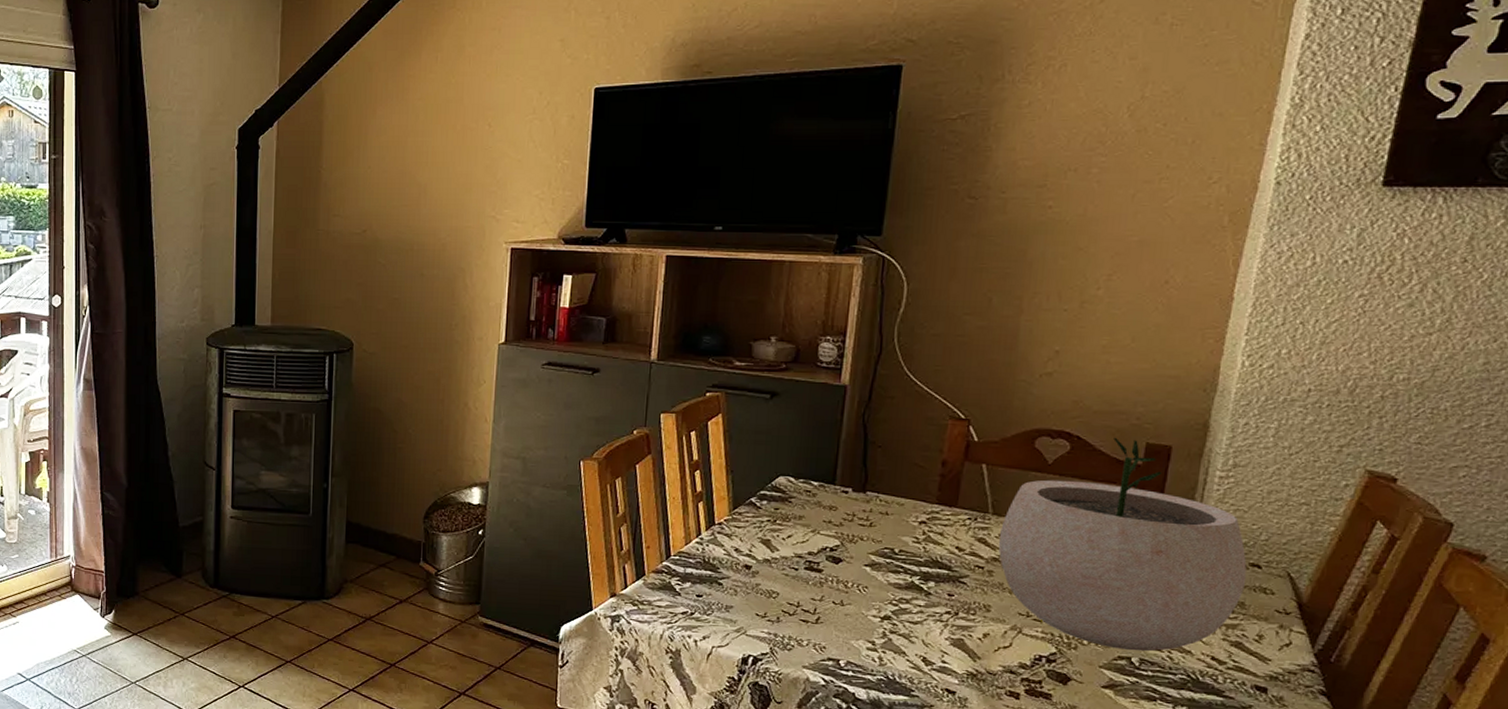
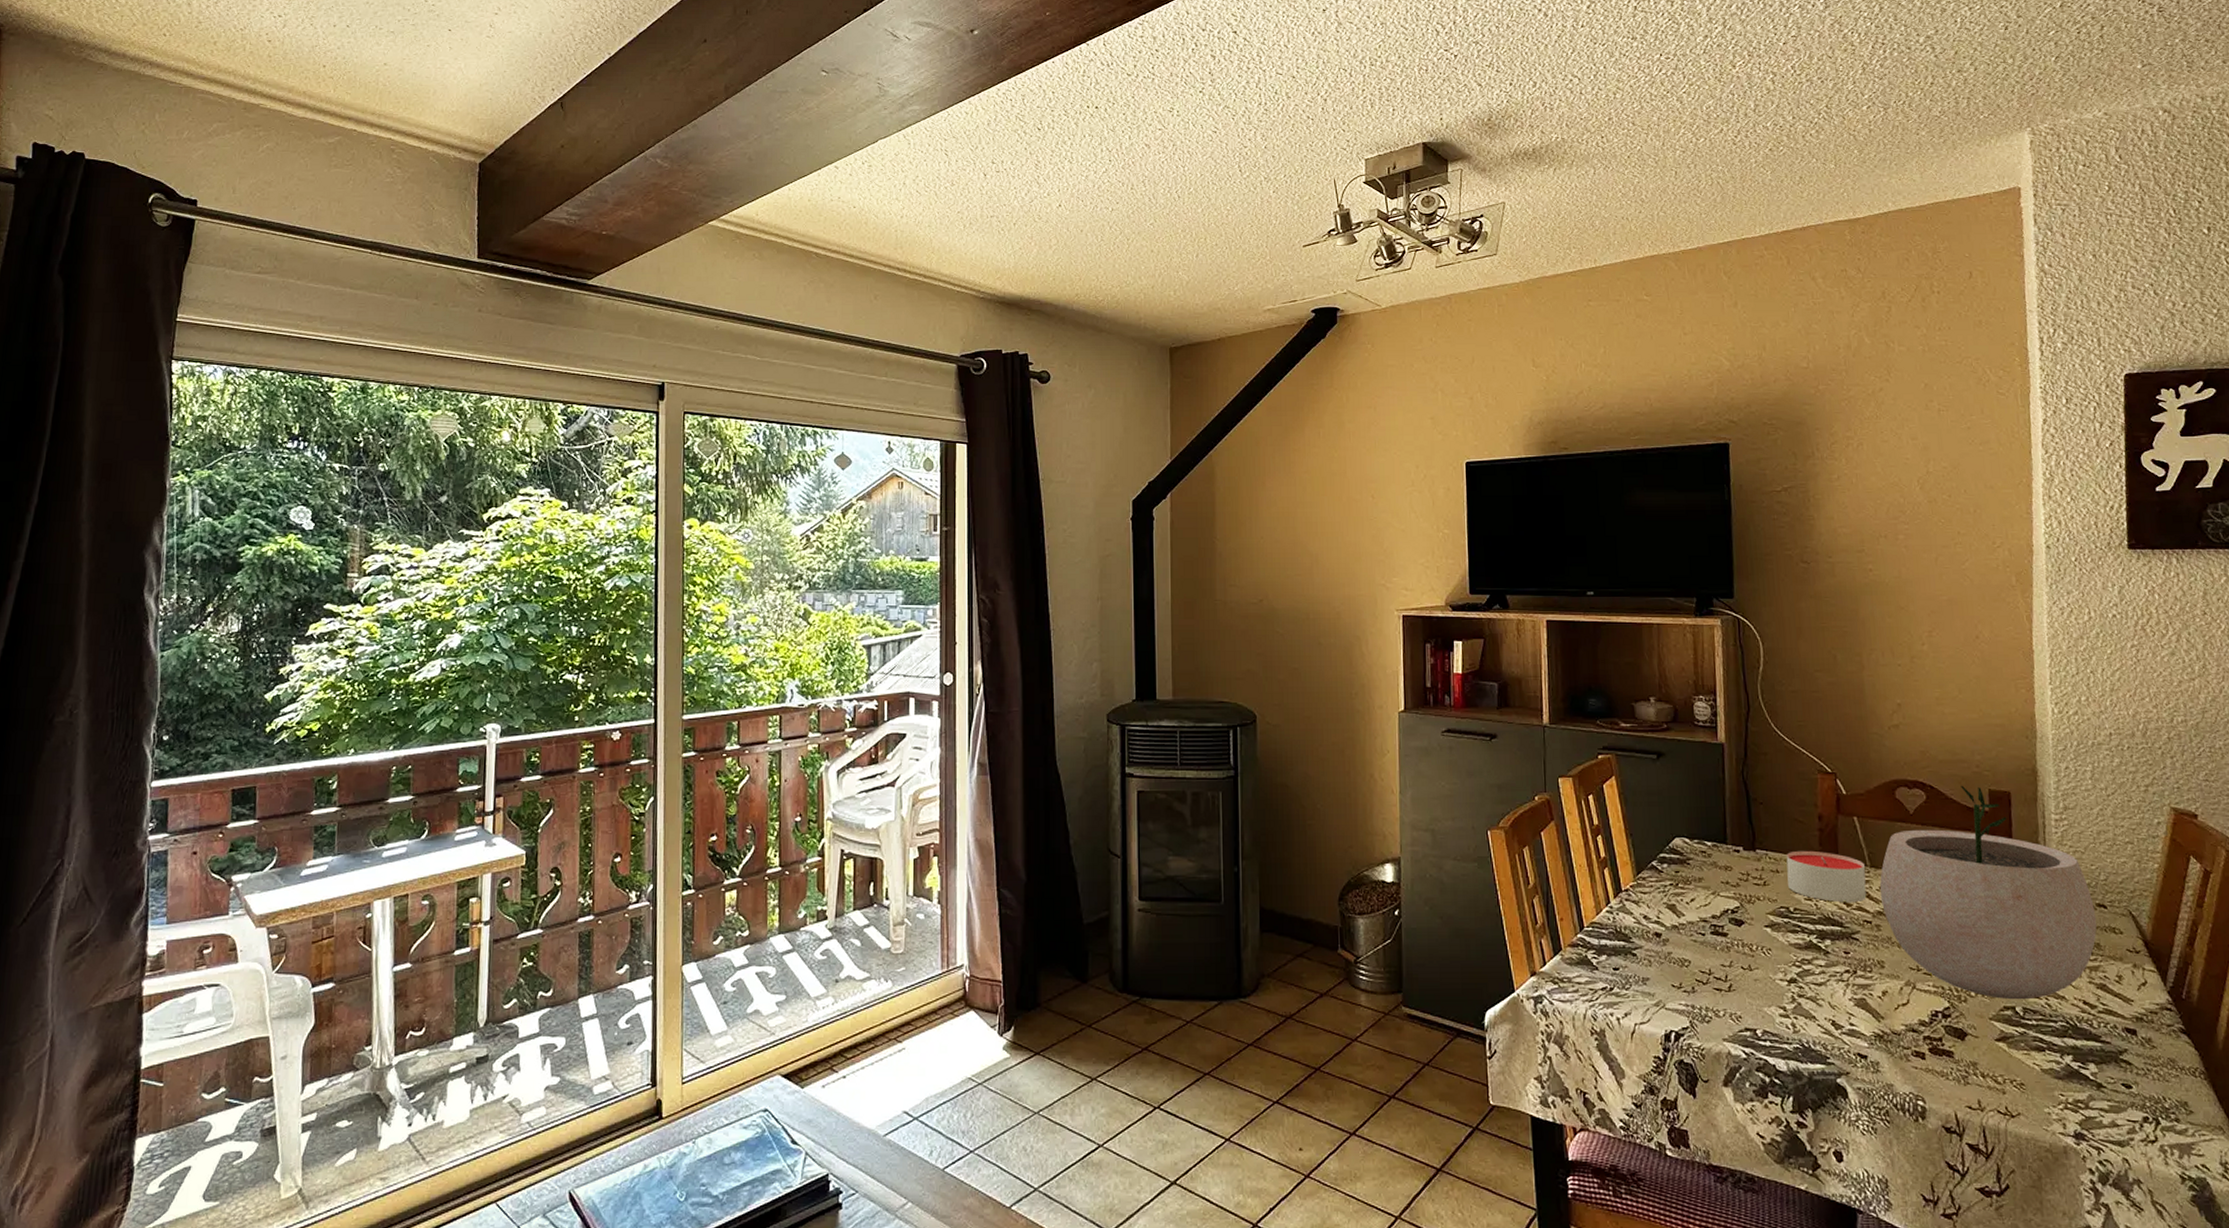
candle: none [896,494,986,547] -> present [1786,850,1867,902]

